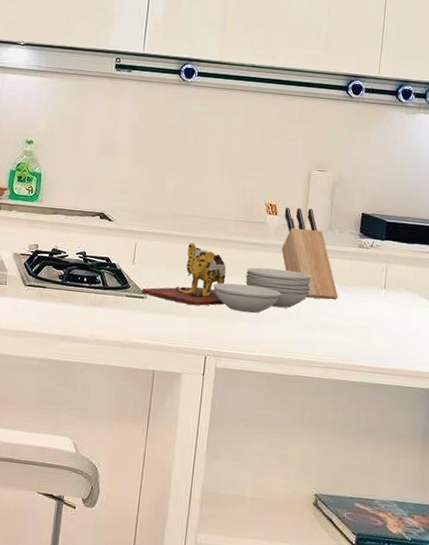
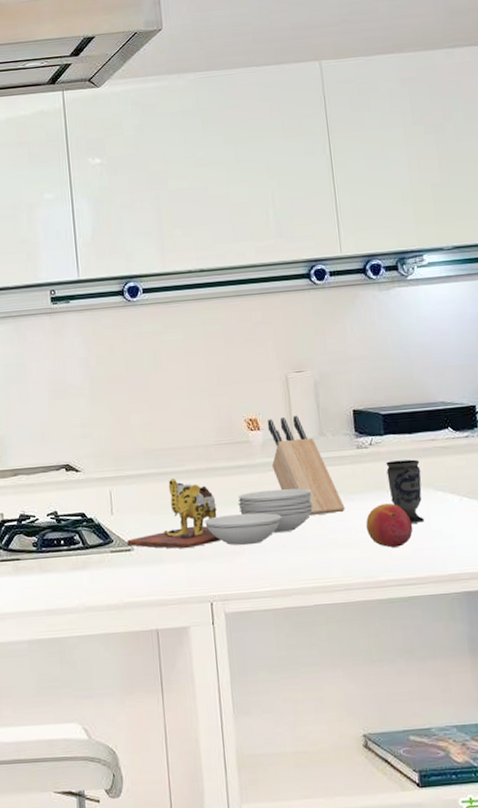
fruit: none [353,299,394,340] -> present [366,503,413,548]
cup: none [380,263,411,322] -> present [386,459,424,523]

